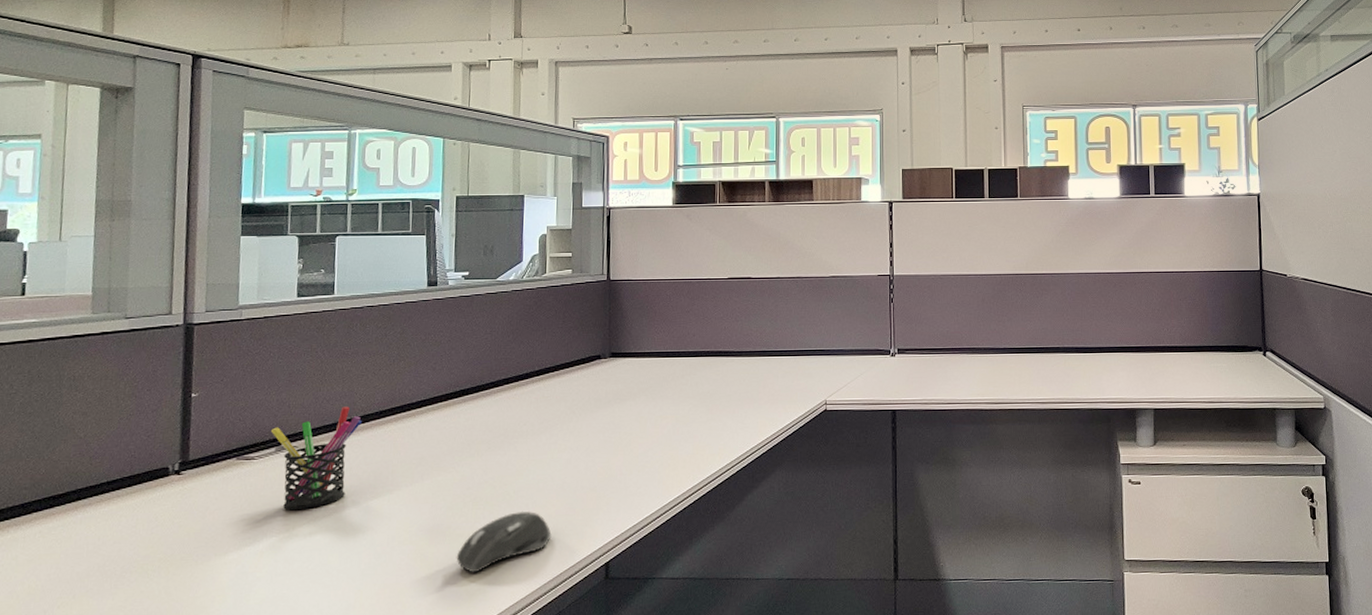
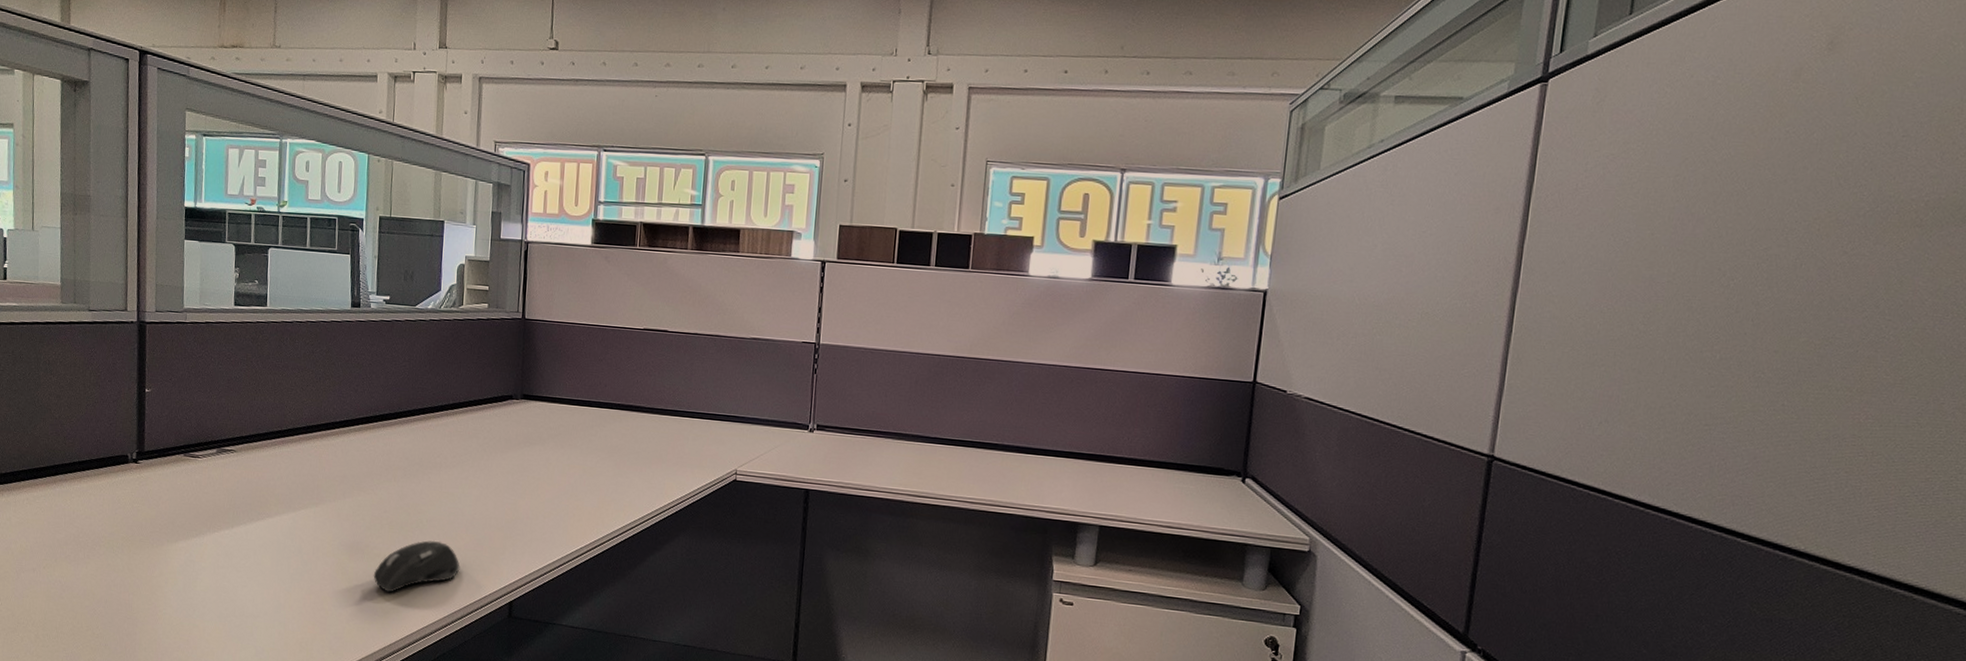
pen holder: present [270,406,362,511] -> none [212,417,291,511]

